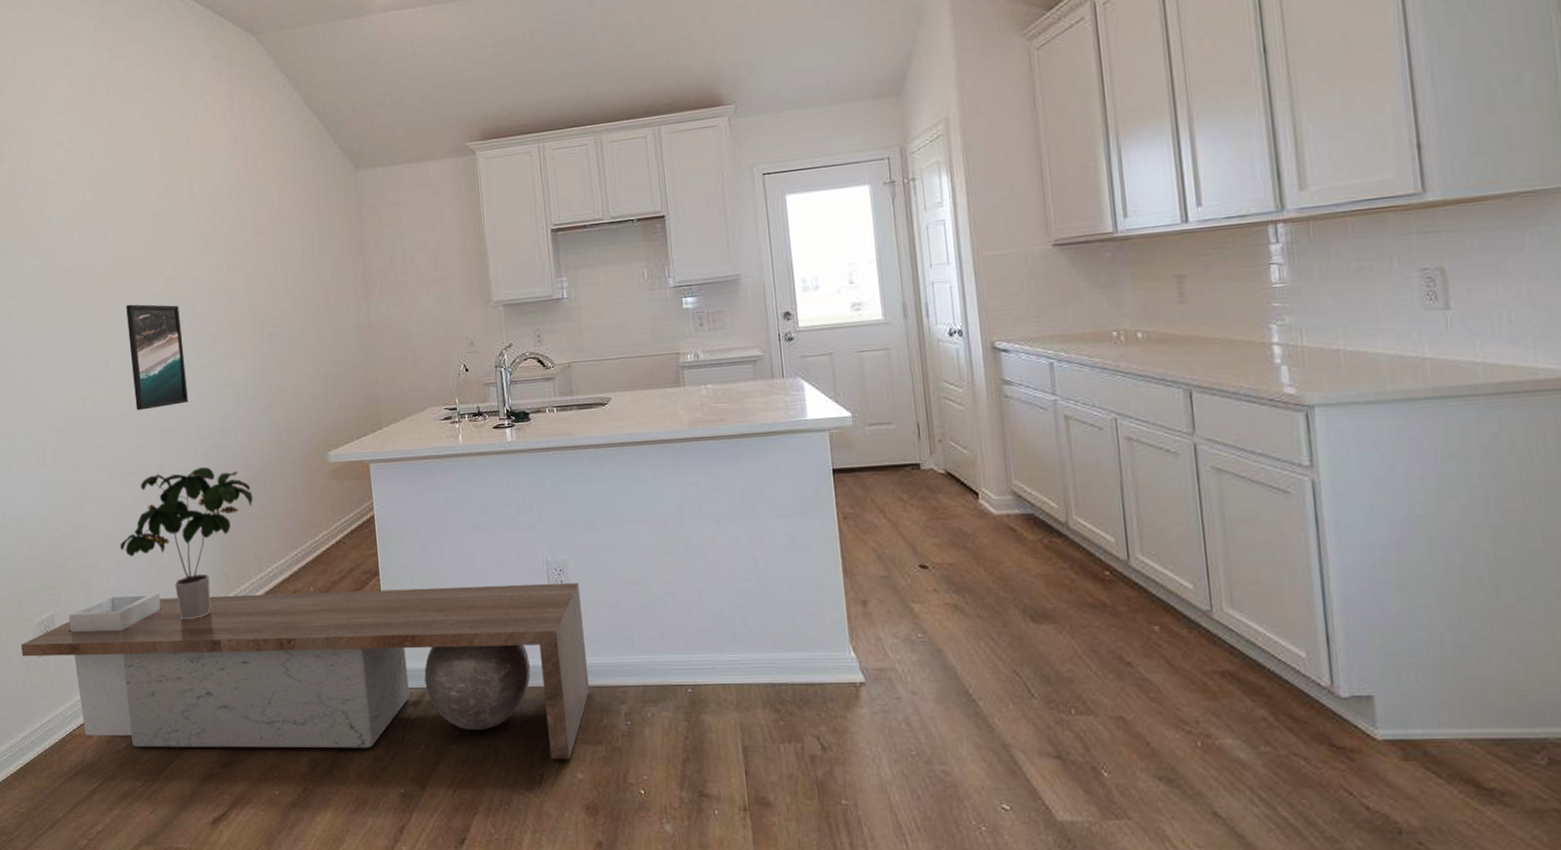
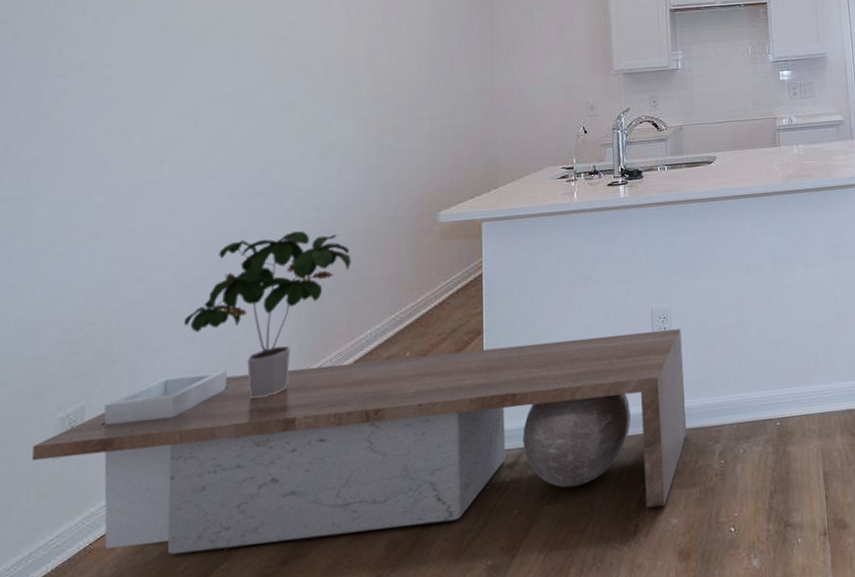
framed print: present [126,304,188,411] -> none [225,64,290,173]

